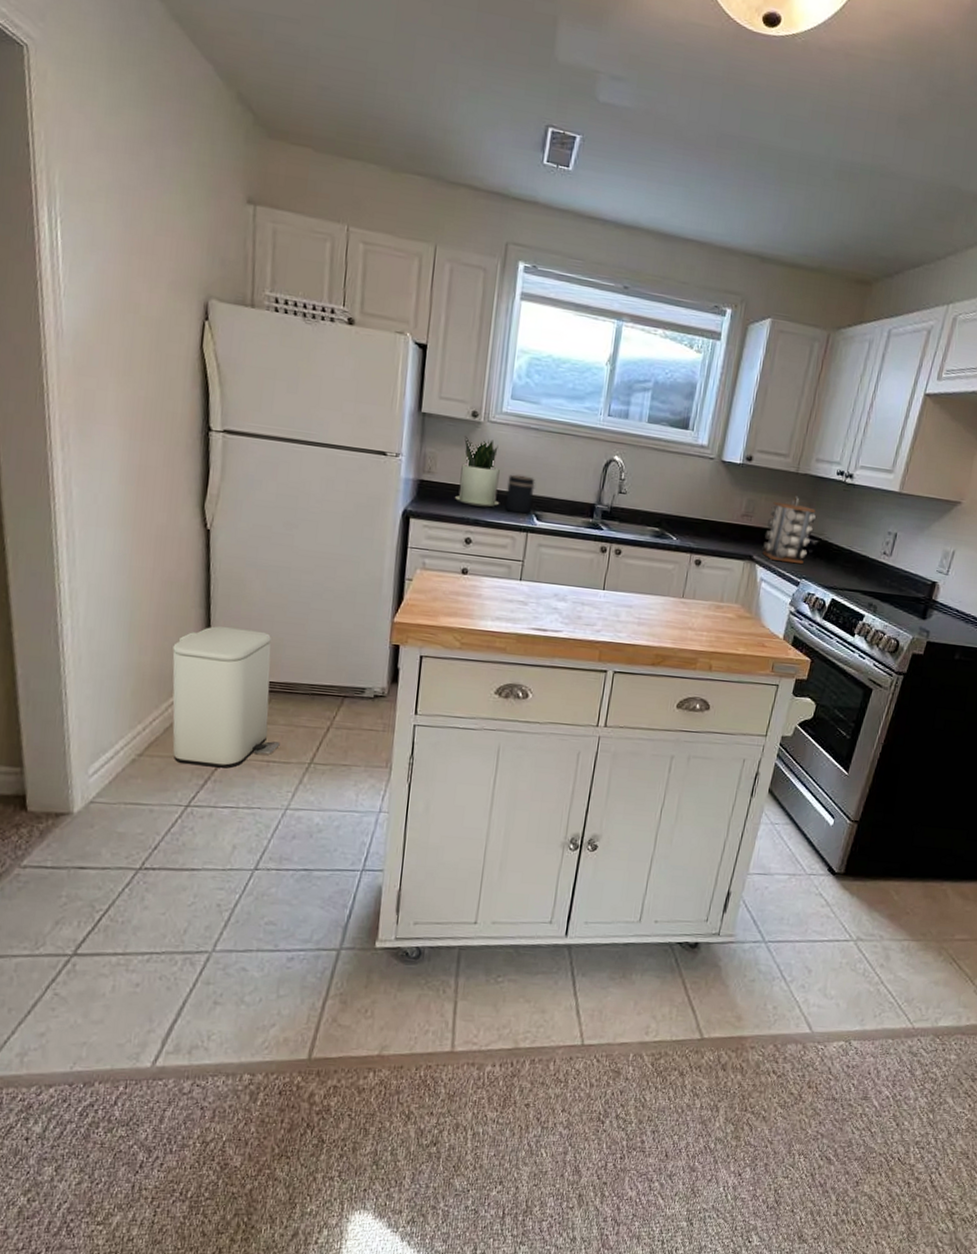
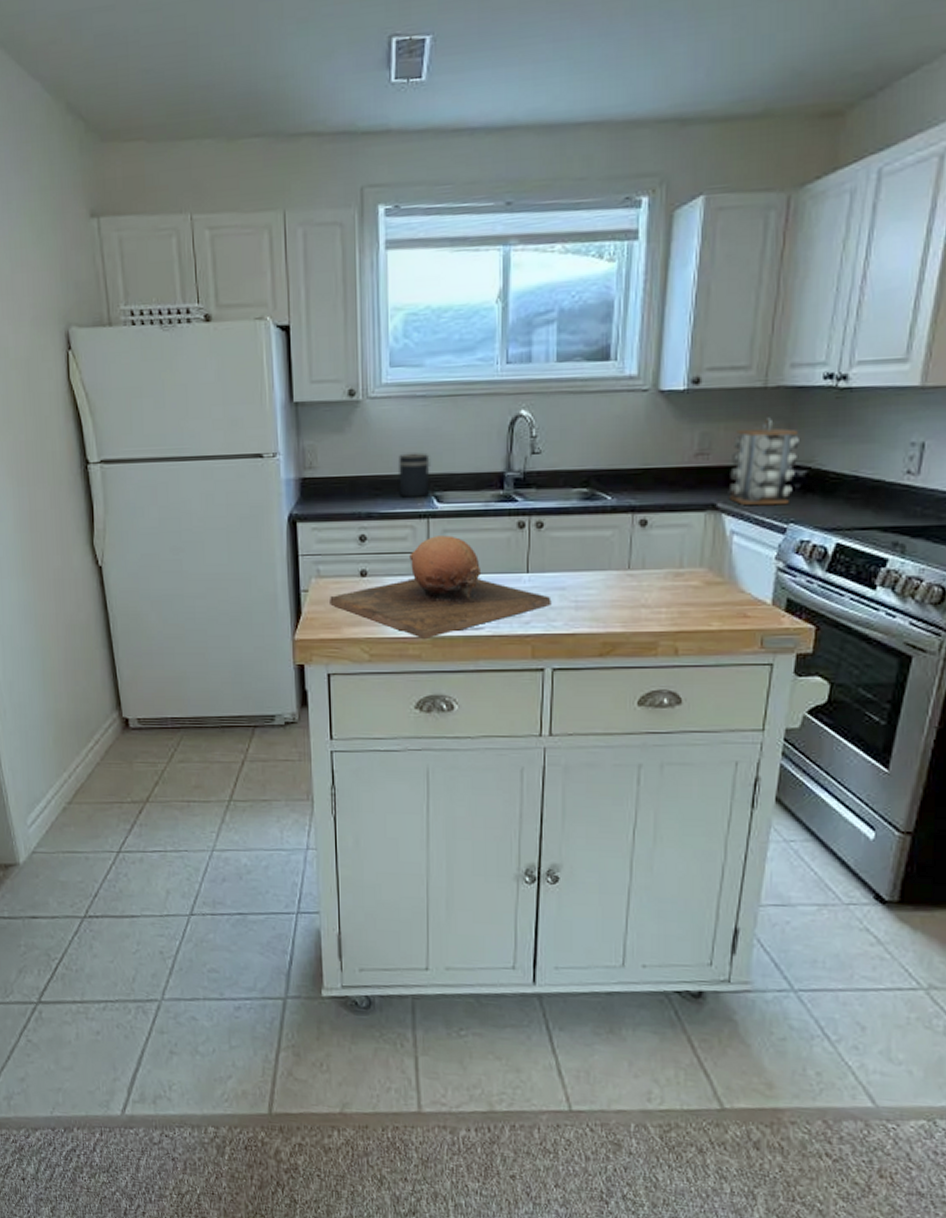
pedal bin: present [172,626,280,769] -> none [84,664,197,811]
chopping board: none [430,548,620,636] -> present [330,535,552,640]
planter: present [455,436,500,508] -> none [342,418,391,498]

